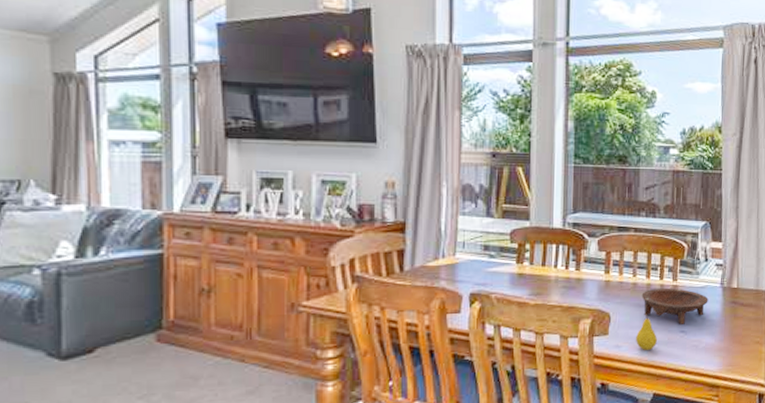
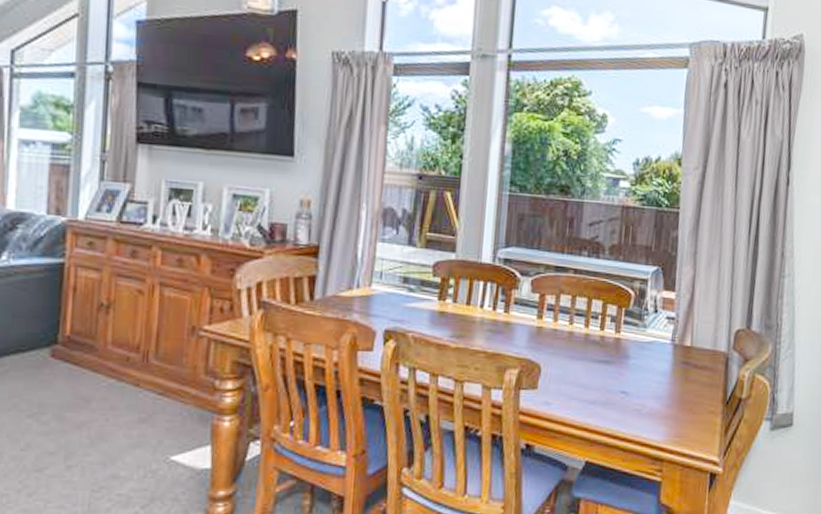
fruit: present [636,313,658,351] -> none [569,368,594,412]
bowl: present [641,288,708,325] -> none [578,340,656,384]

